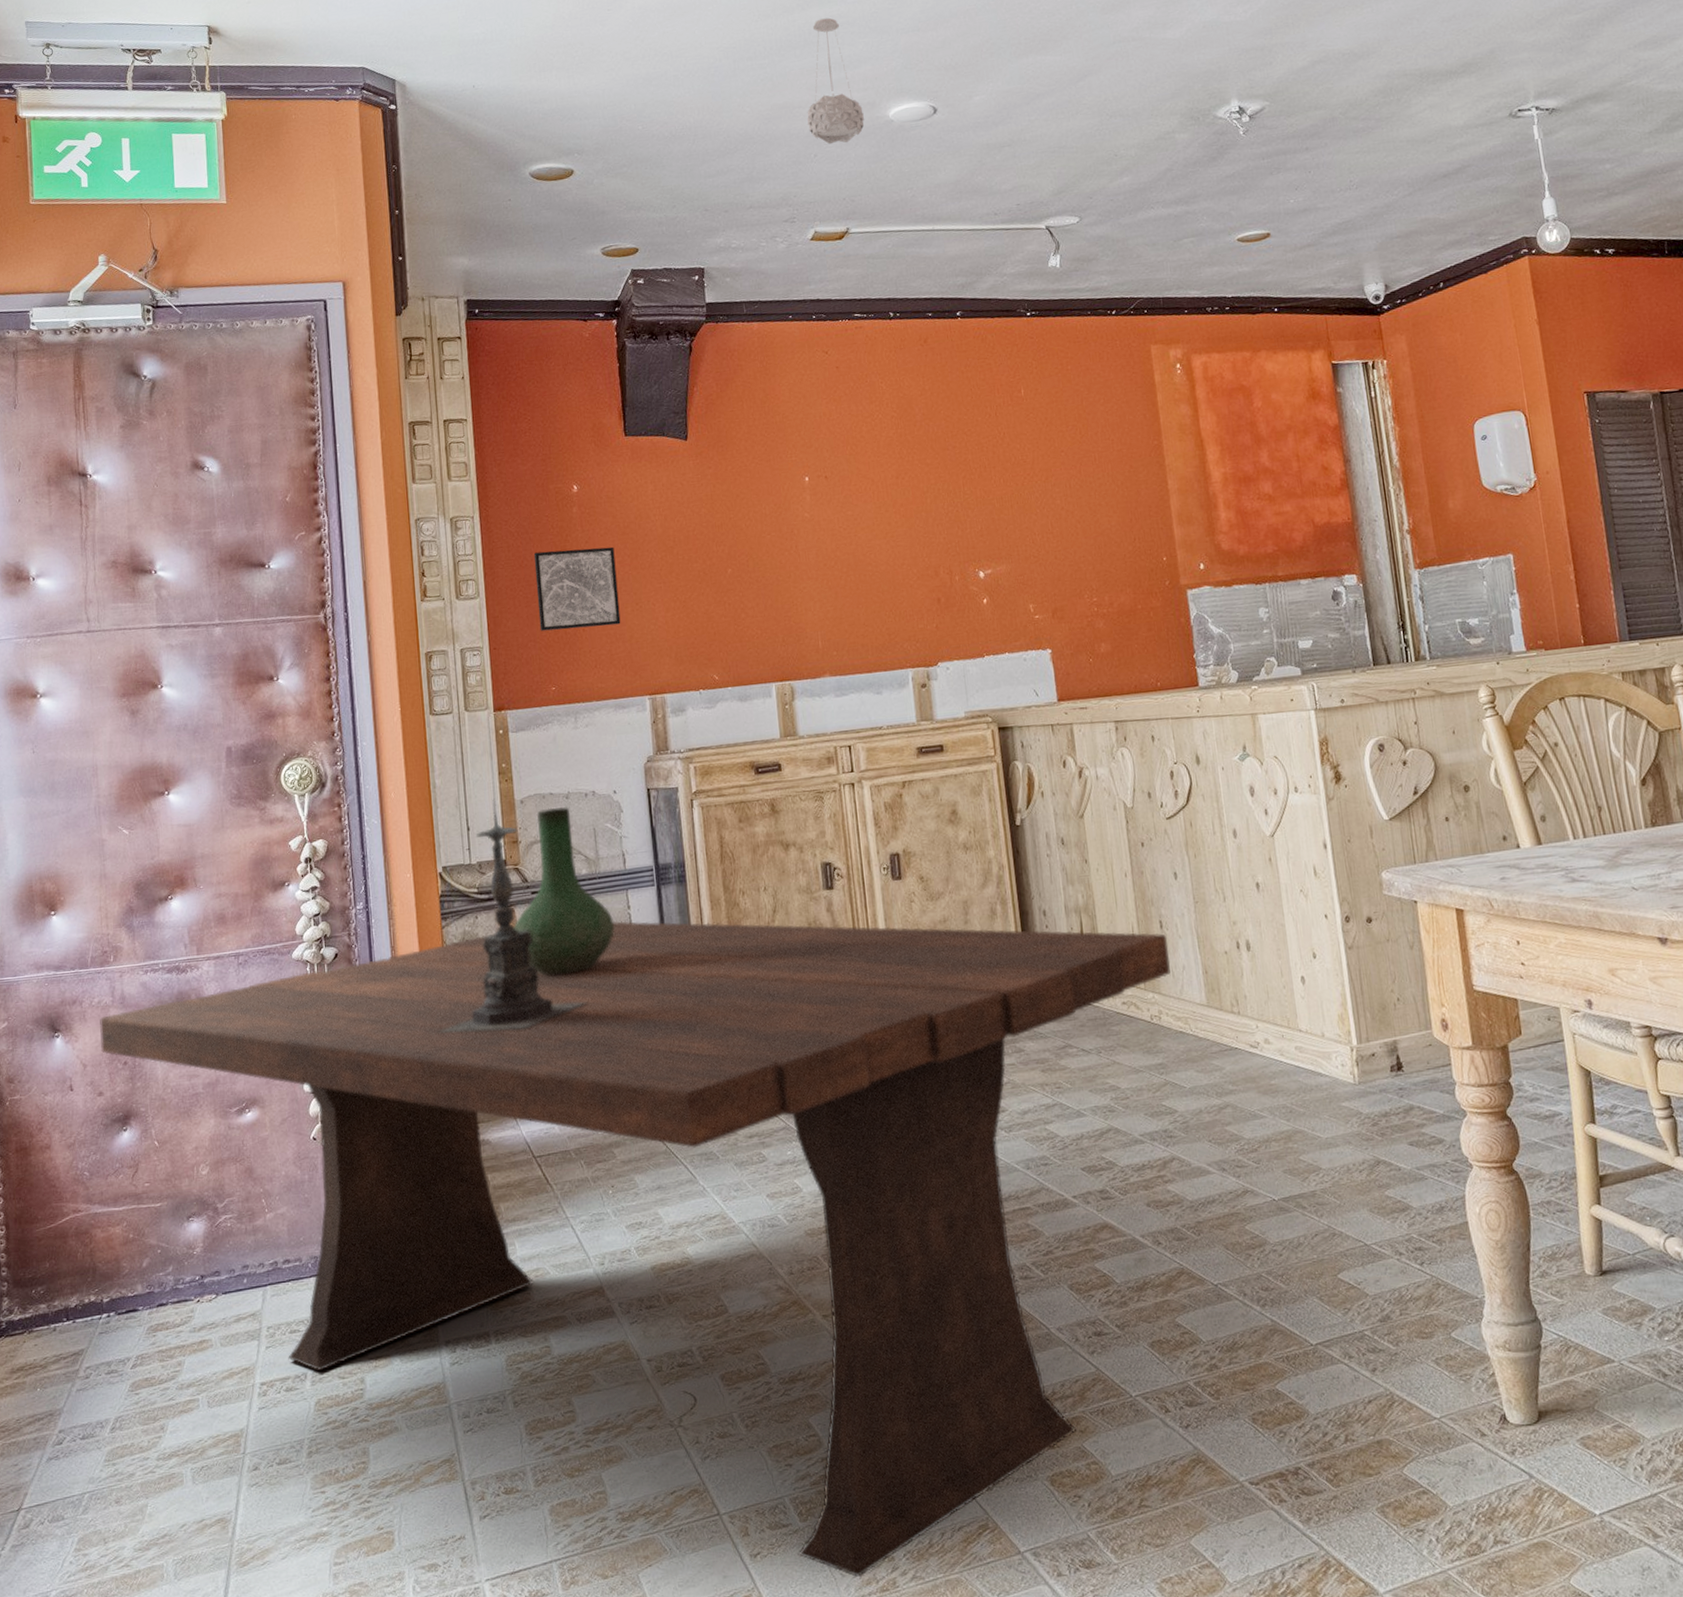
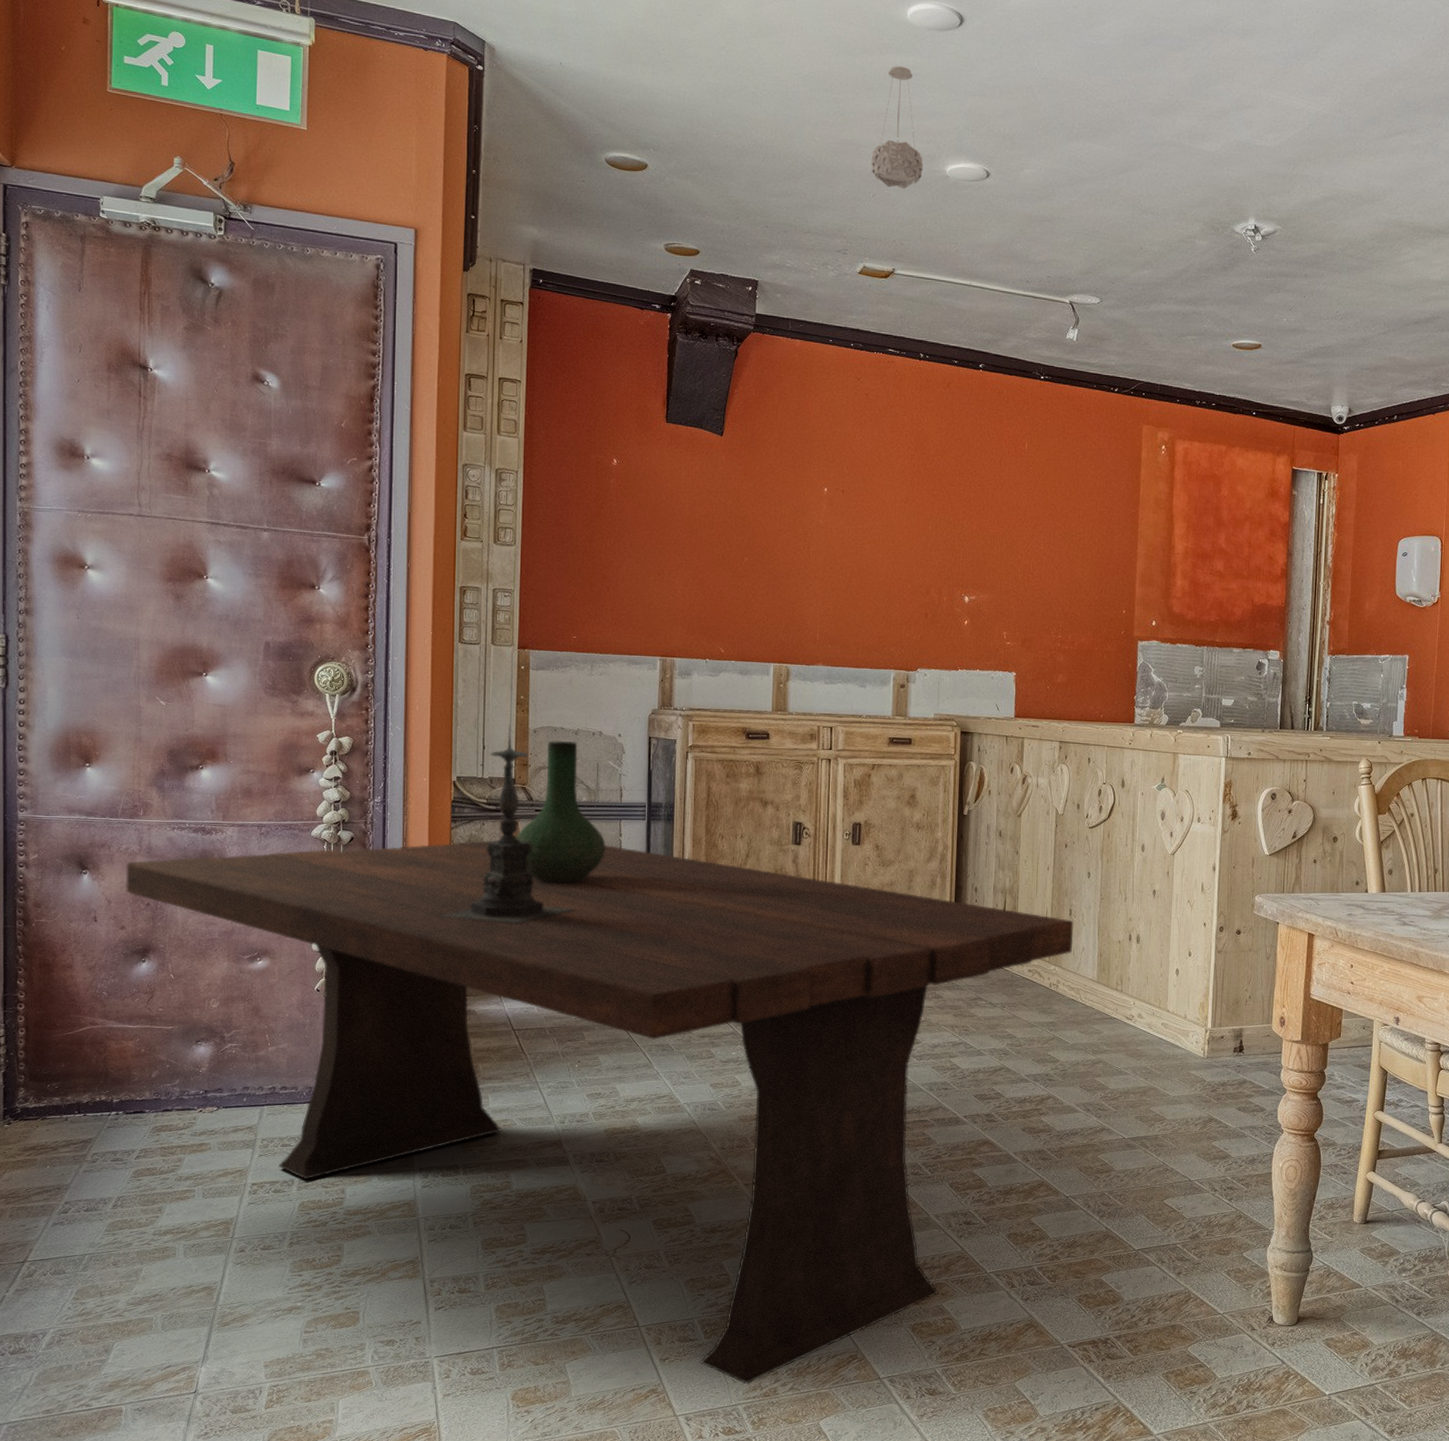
wall art: present [533,546,621,632] -> none [568,513,644,590]

